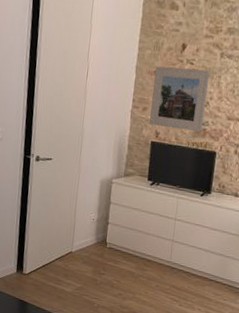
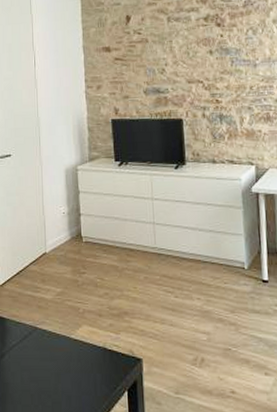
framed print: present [149,66,210,132] -> none [102,37,163,102]

